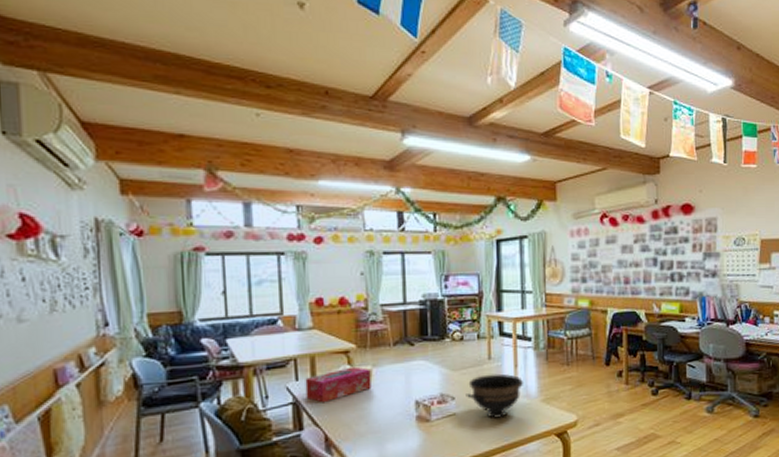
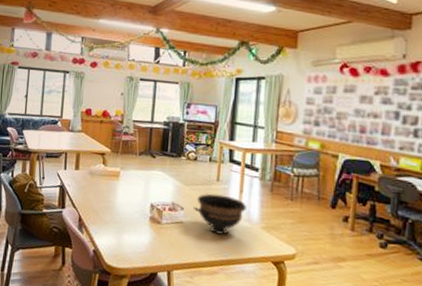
tissue box: present [305,366,372,403] -> none [70,166,119,191]

